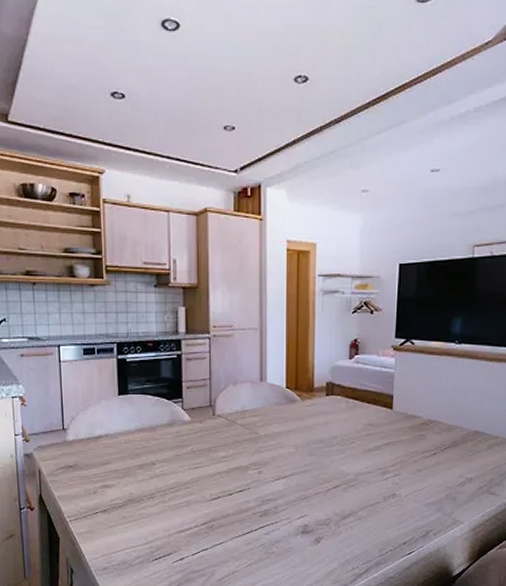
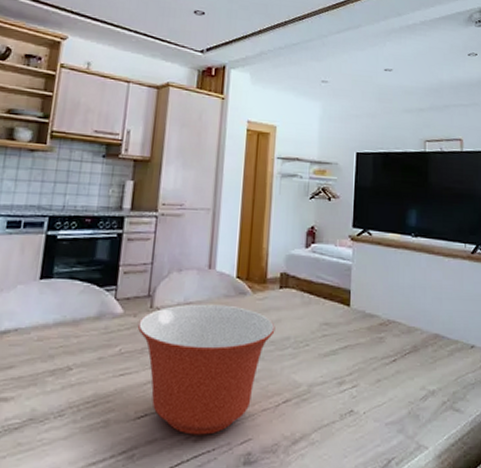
mixing bowl: none [203,411,324,512] -> present [137,303,275,435]

